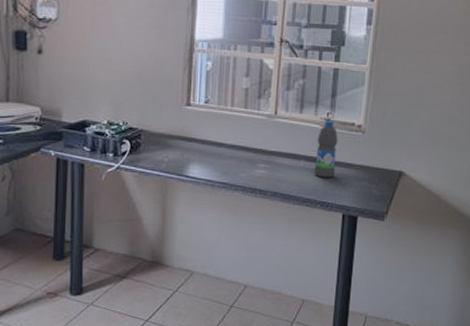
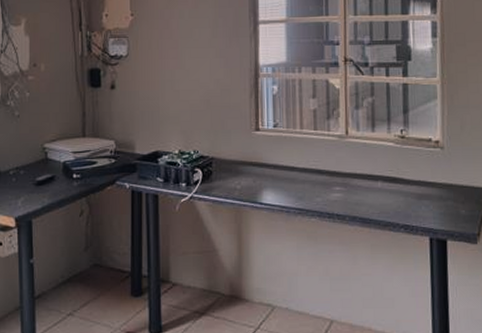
water bottle: present [314,120,338,178] -> none [393,137,416,199]

